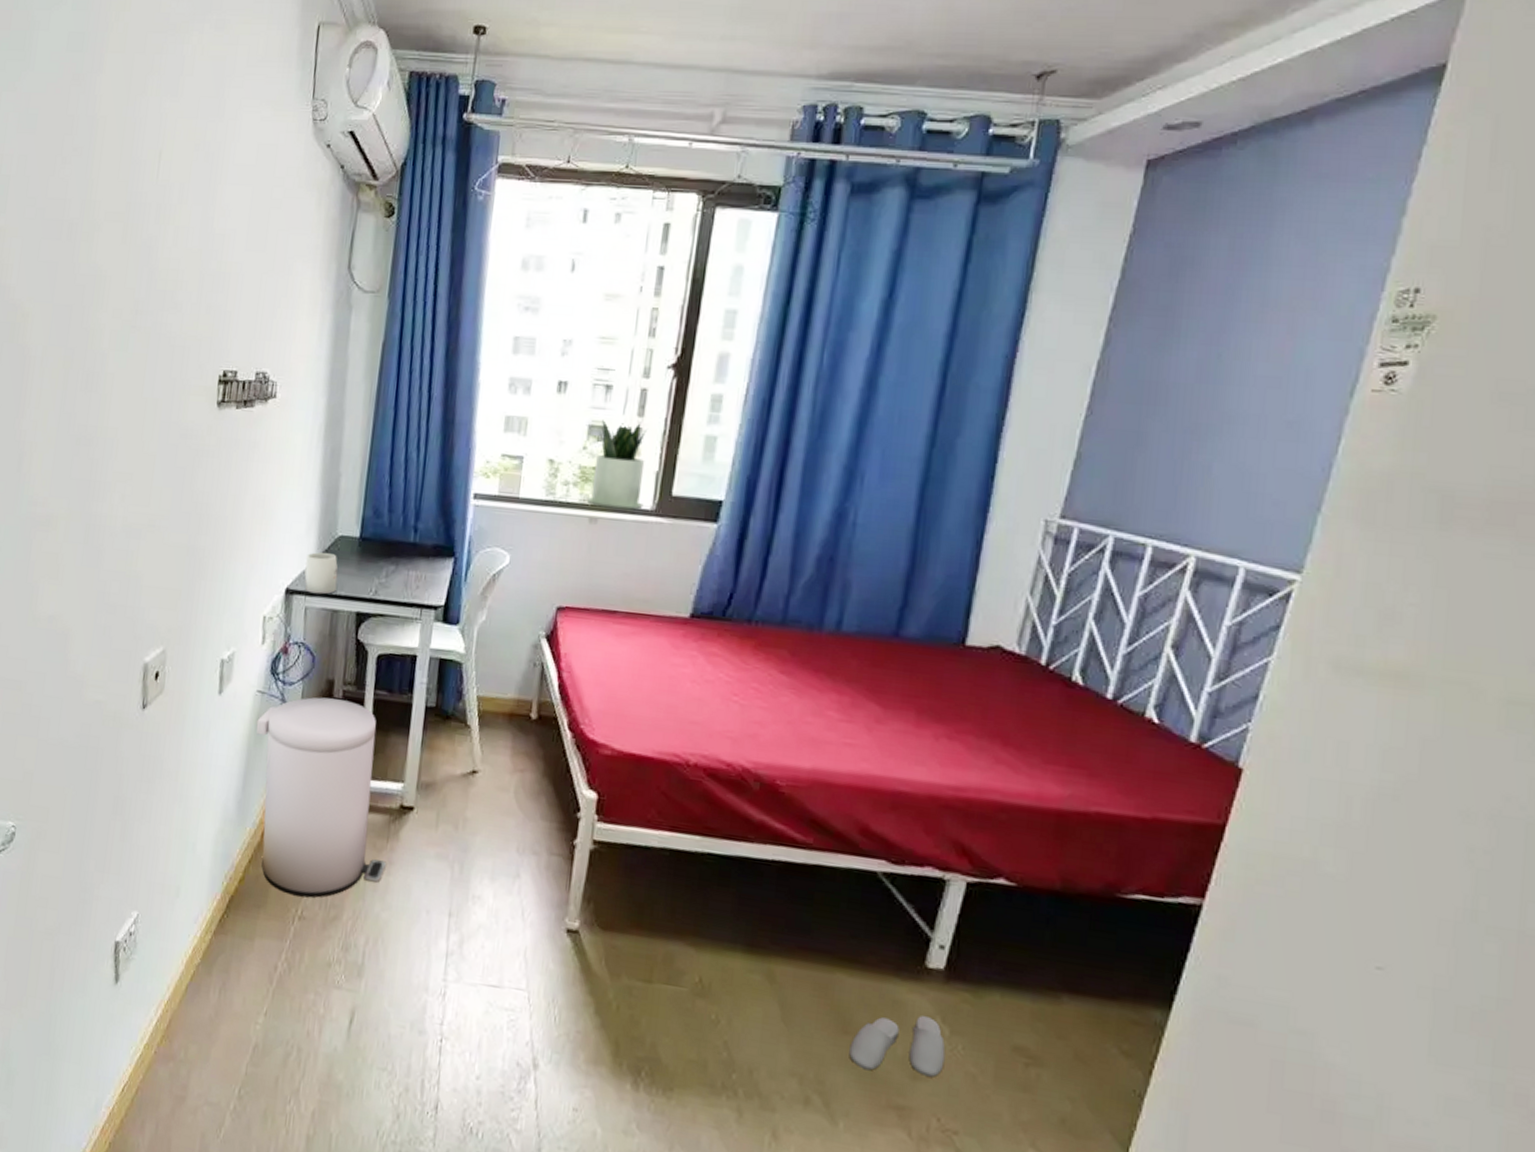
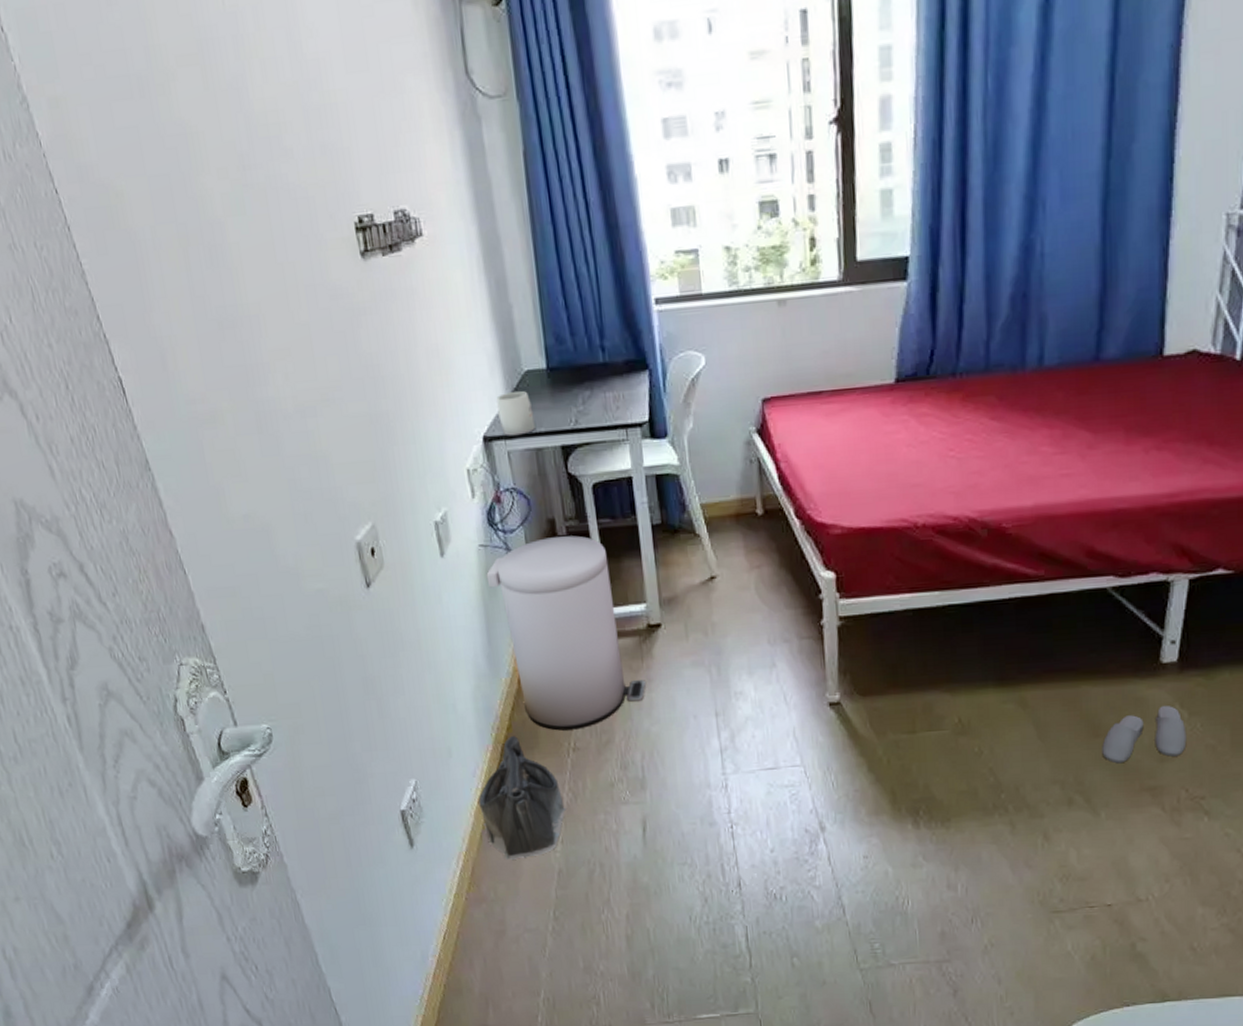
saddlebag: none [191,889,278,1024] -> present [478,736,566,860]
planter: present [586,420,647,511] -> none [771,188,830,289]

